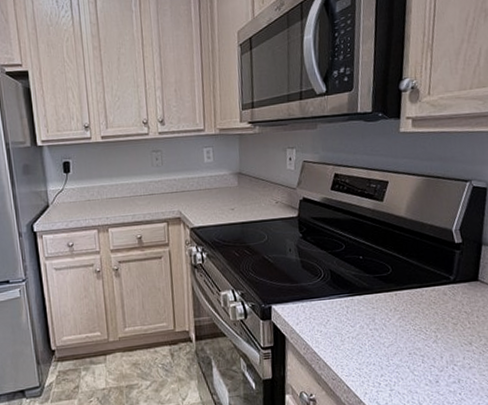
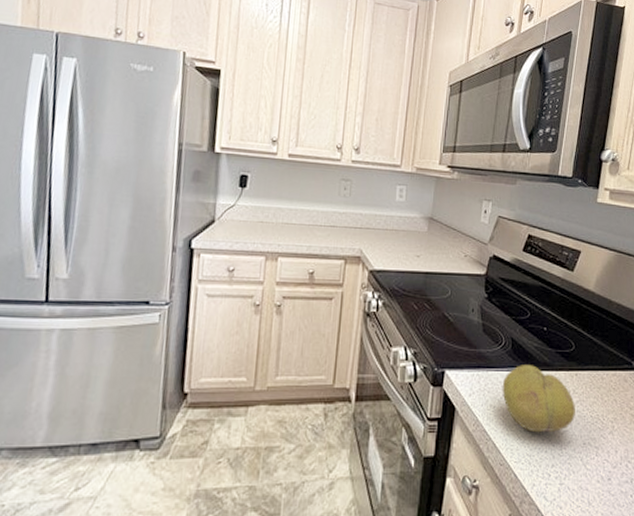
fruit: none [326,291,399,350] -> present [502,365,575,433]

